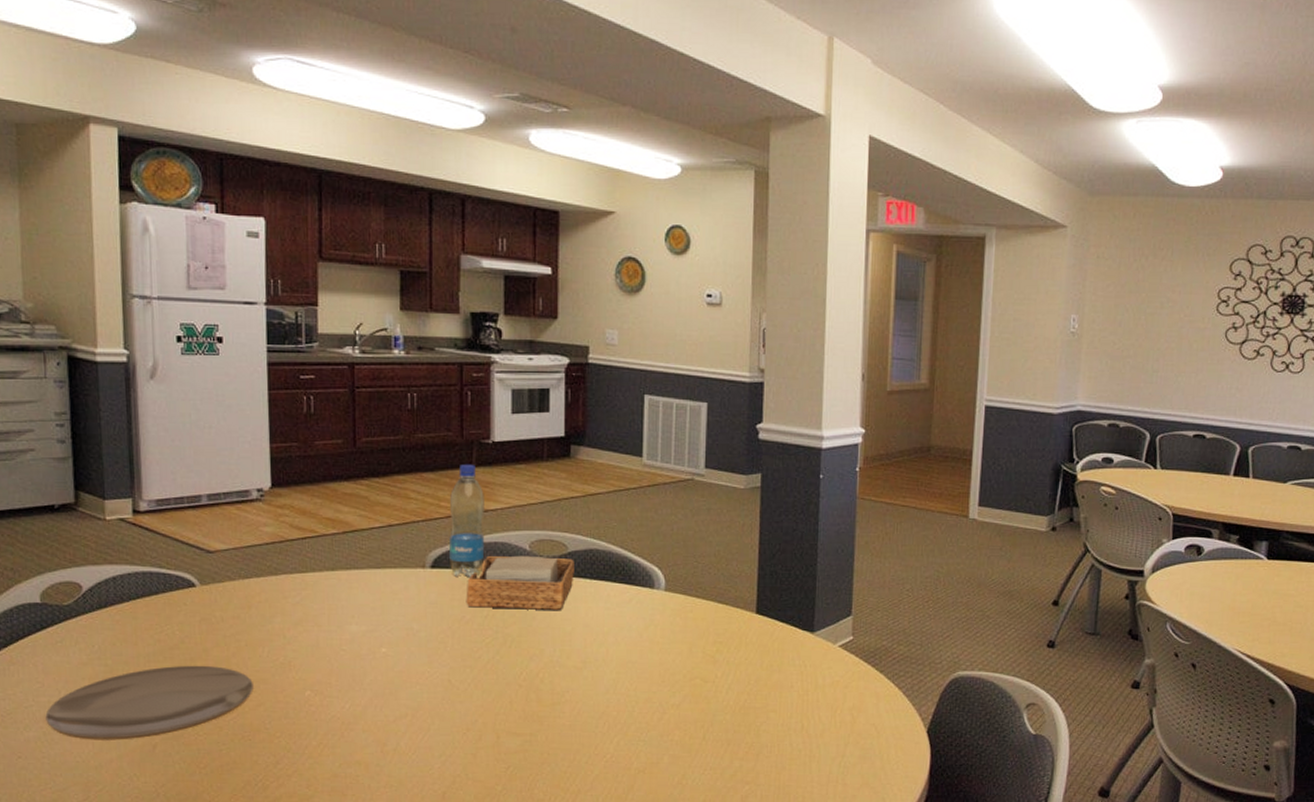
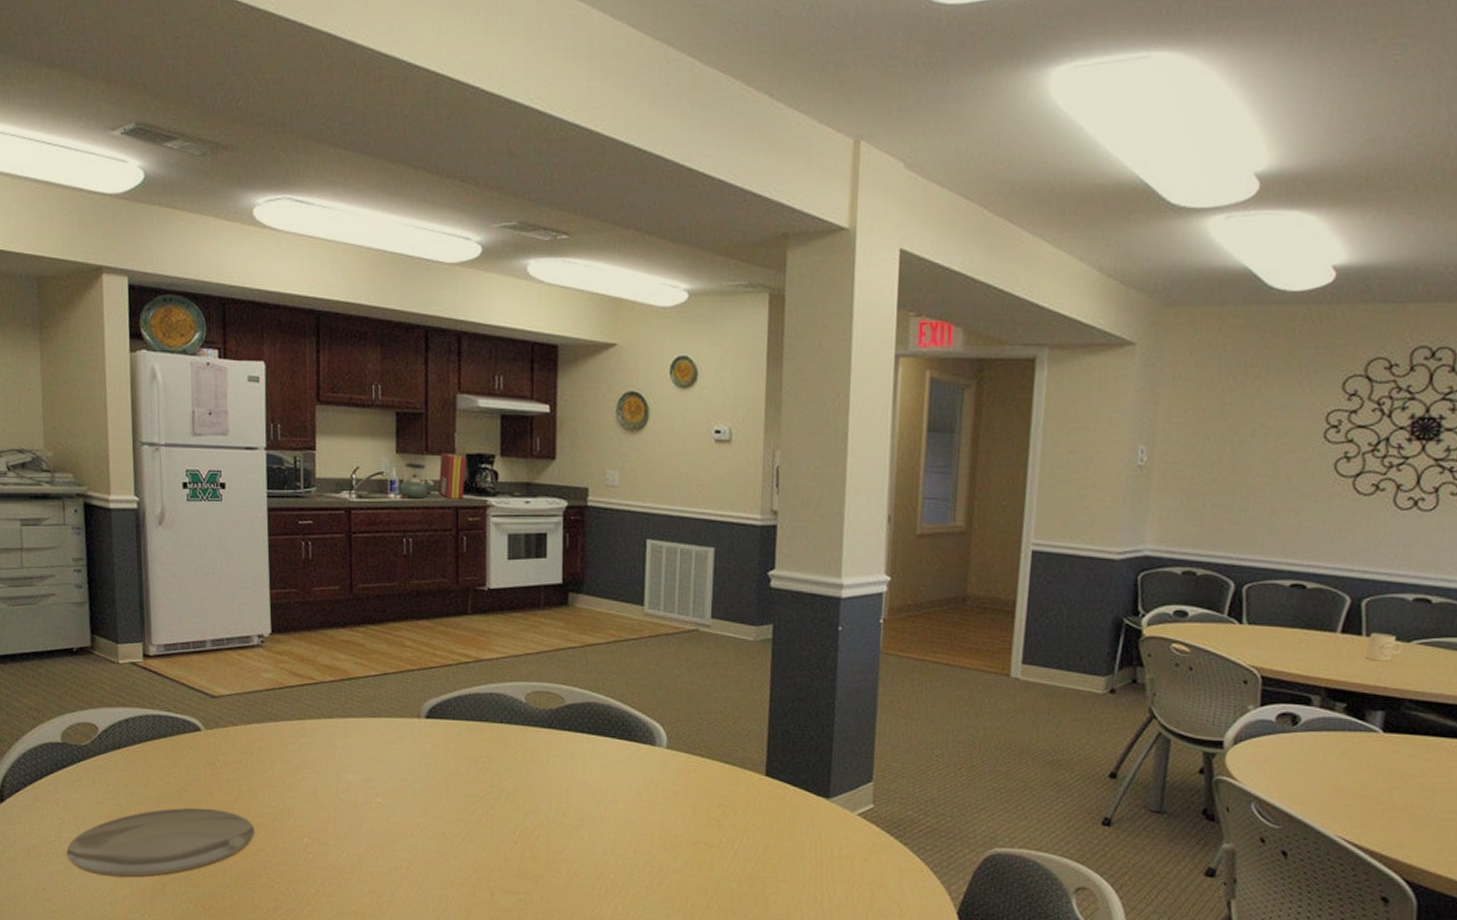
kettle: none [403,320,438,355] -> present [399,463,434,499]
cereal box: none [442,310,471,356] -> present [438,452,467,499]
bottle: present [449,463,485,578] -> none [444,611,480,729]
napkin holder: present [466,555,574,611] -> none [460,706,572,766]
mug: none [1253,475,1281,499] -> present [1366,632,1403,661]

